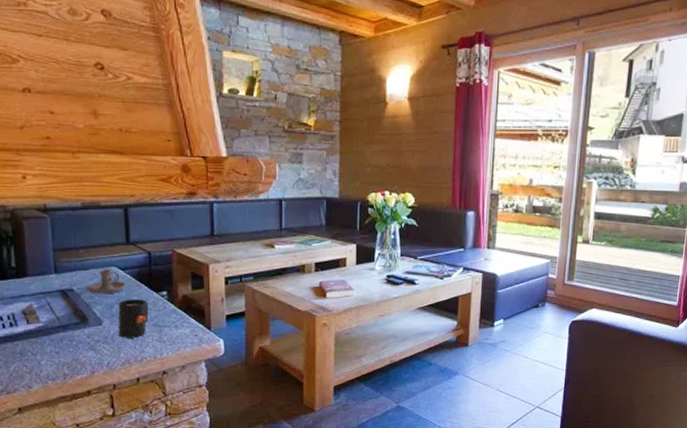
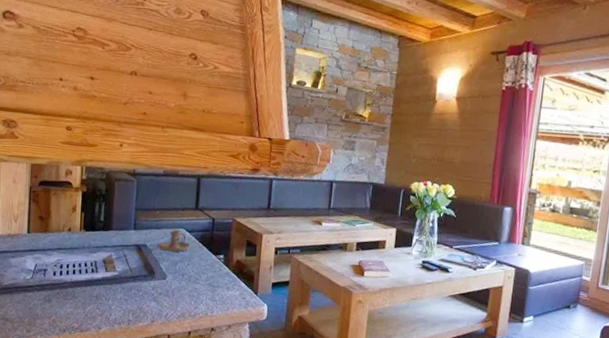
mug: present [118,299,149,338] -> none [178,259,207,295]

